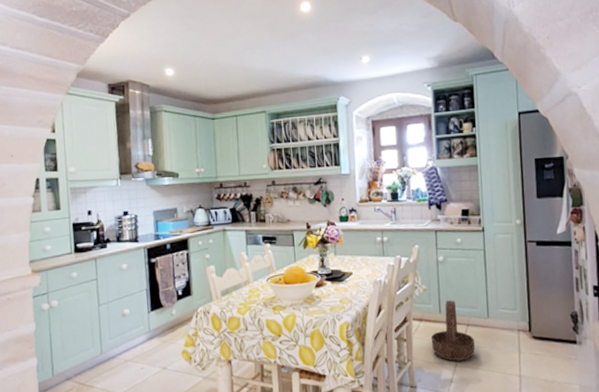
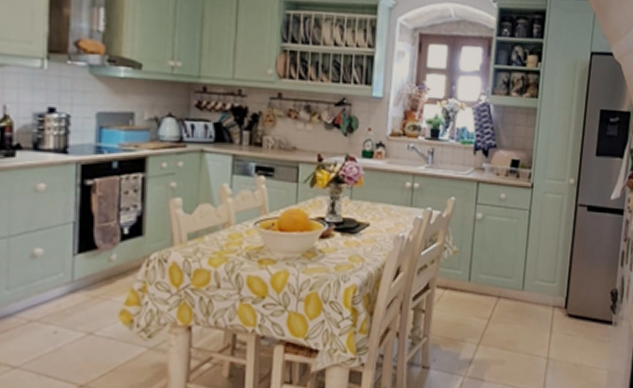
basket: present [430,300,475,362] -> none [453,266,504,339]

